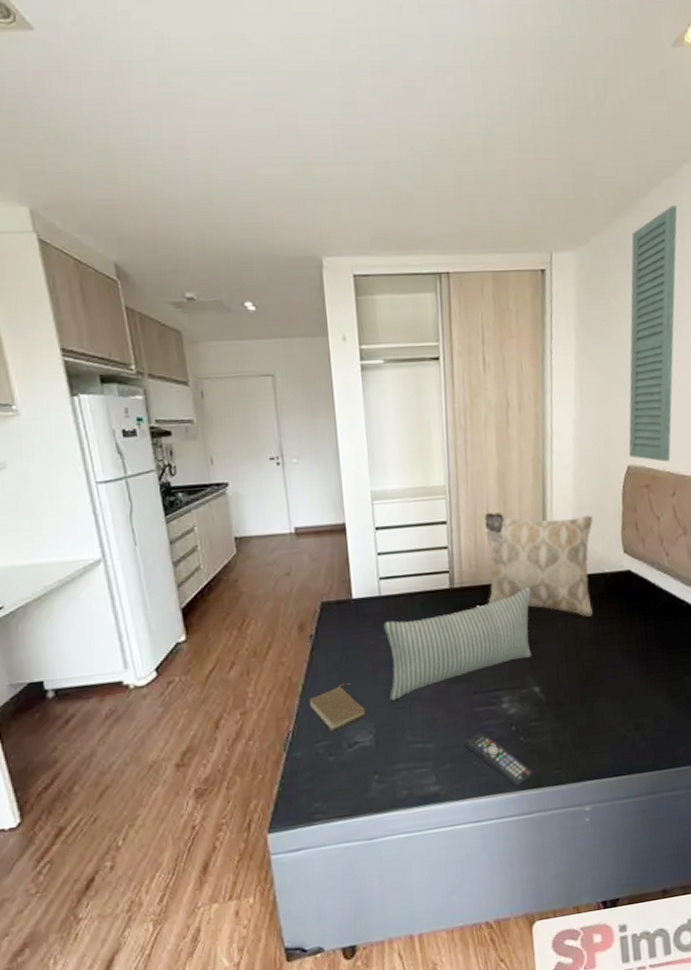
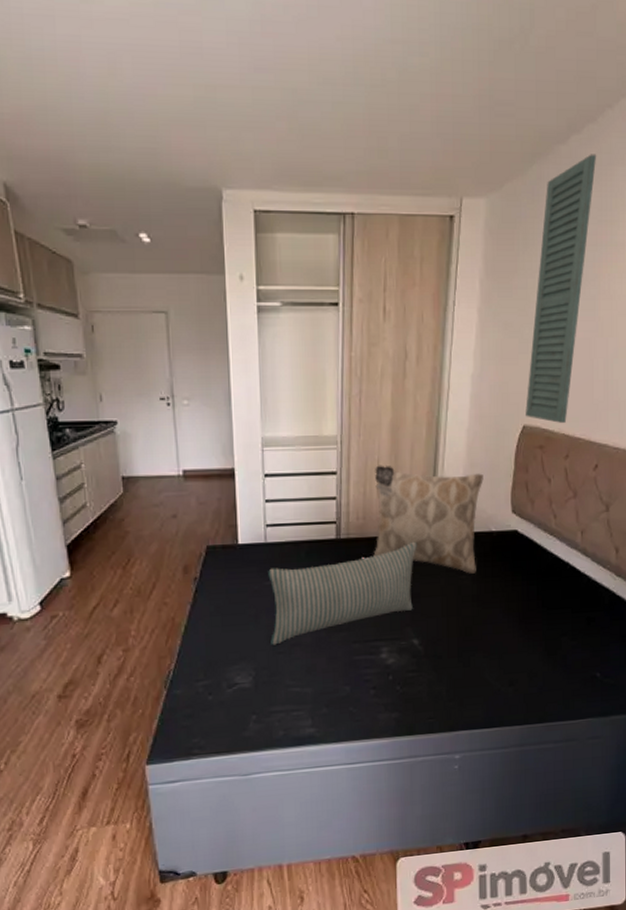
book: present [309,683,366,731] -> none [191,626,246,672]
remote control: present [463,731,533,786] -> none [340,679,407,732]

